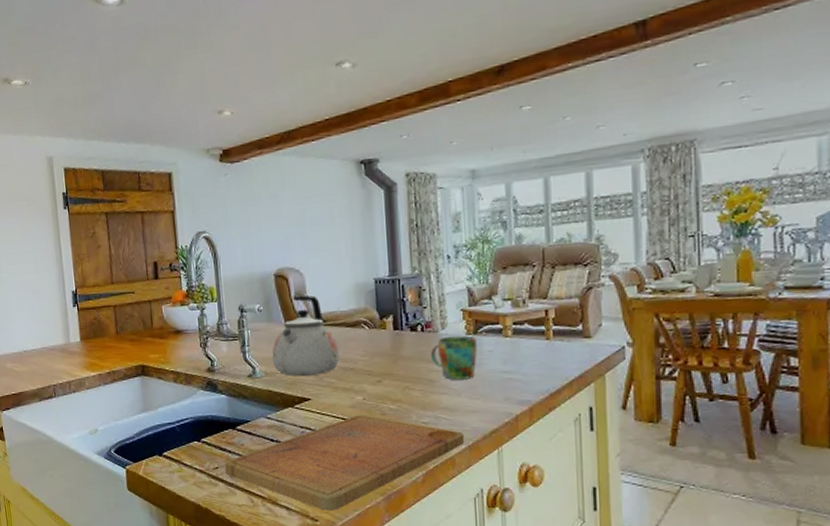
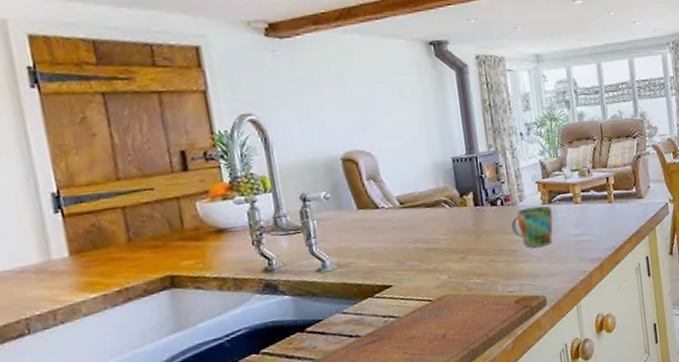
kettle: present [272,295,340,377] -> none [344,178,422,265]

